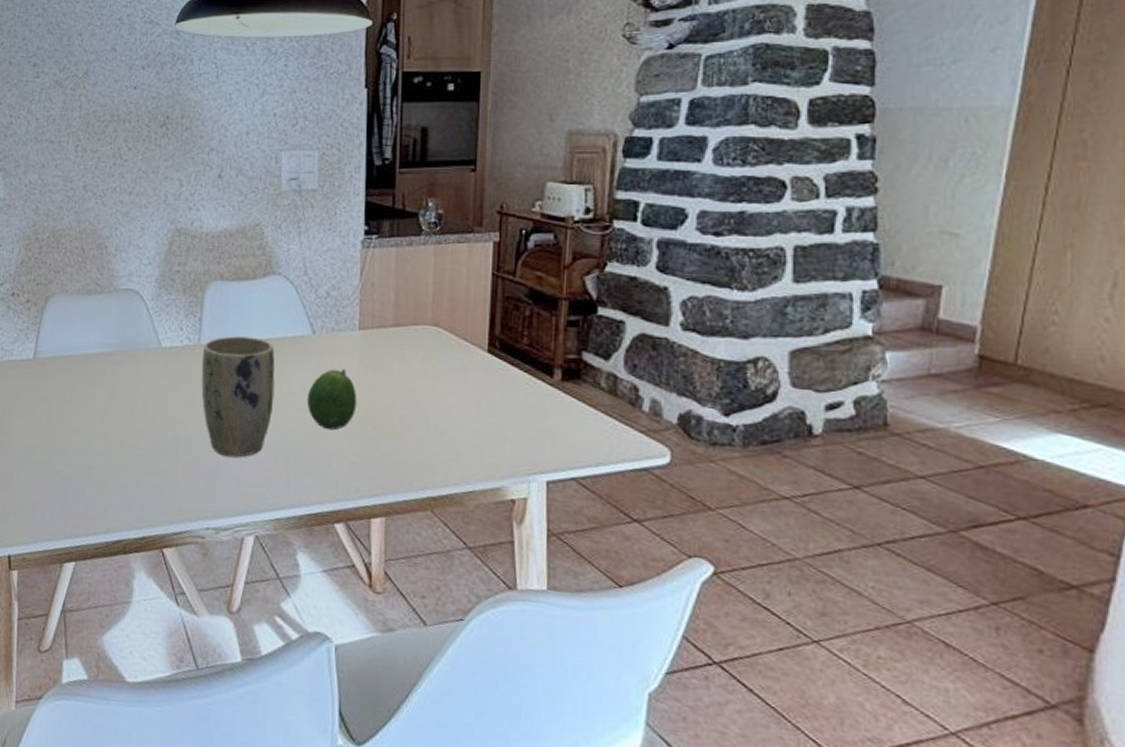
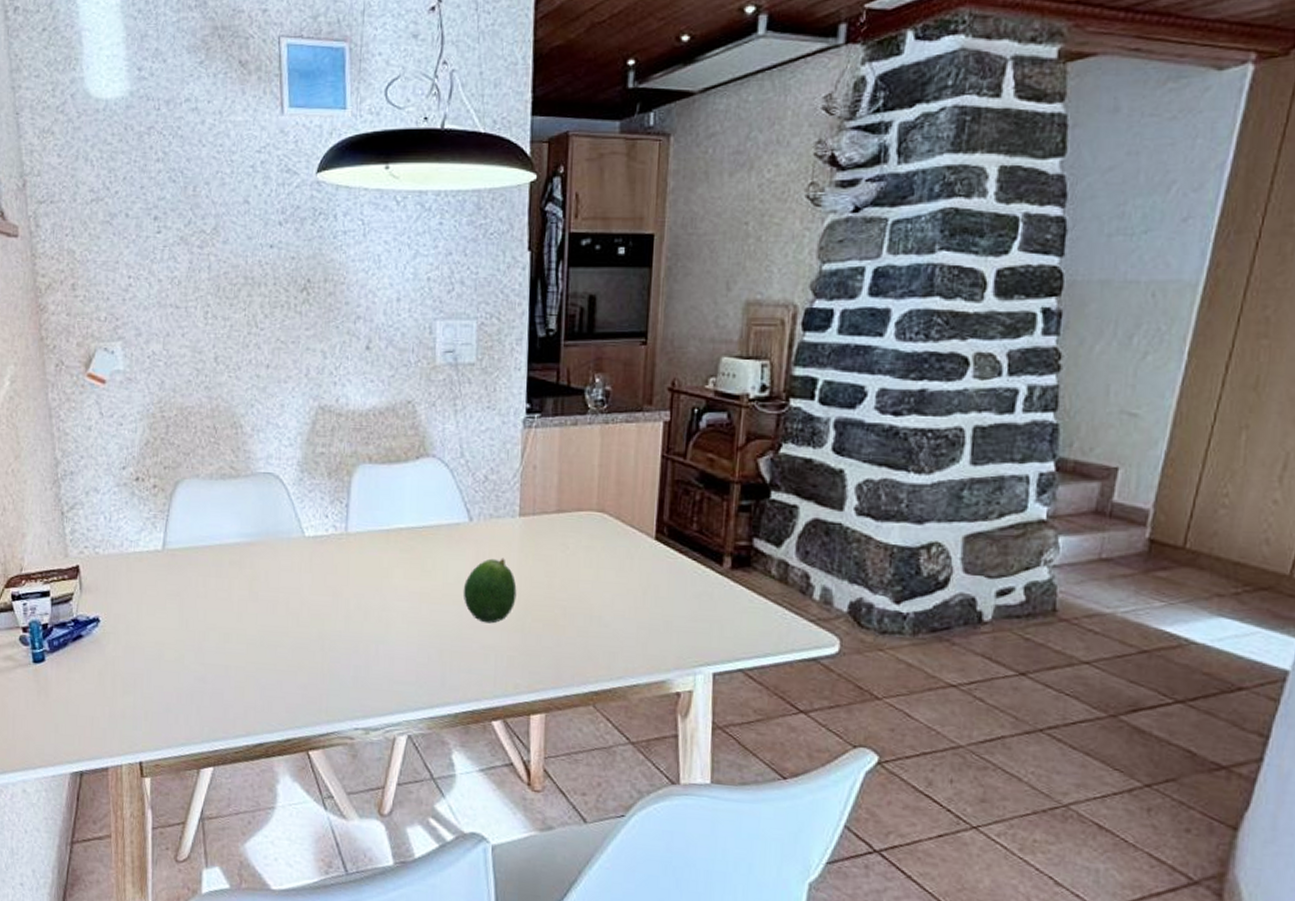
plant pot: present [201,336,275,457] -> none [349,524,429,654]

